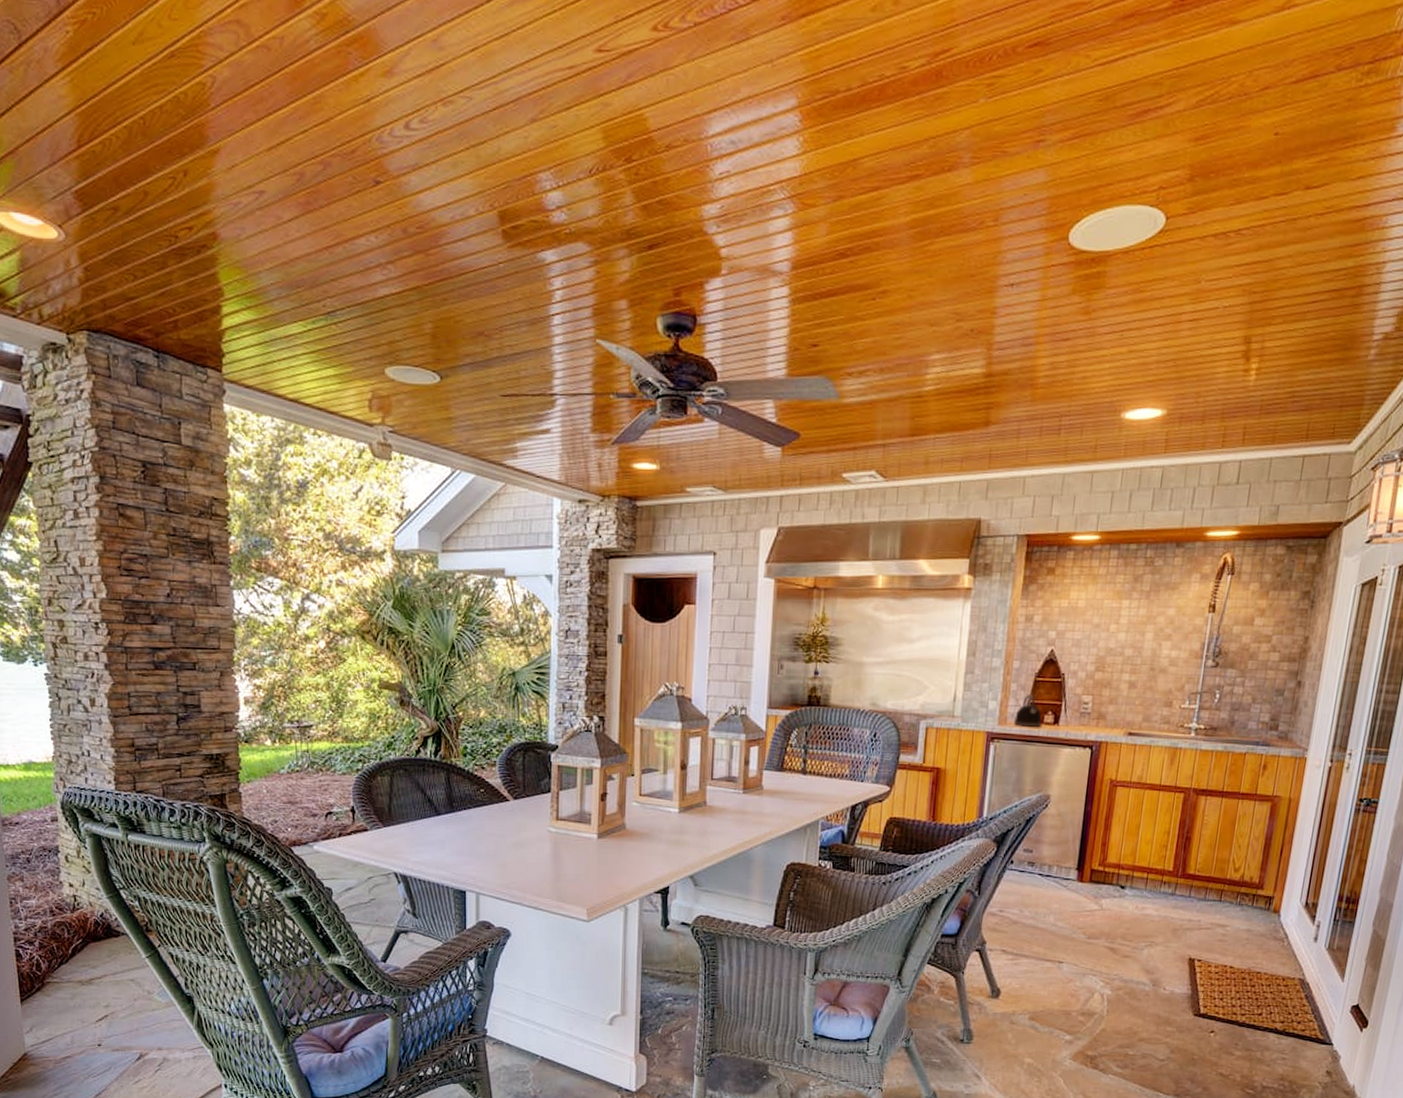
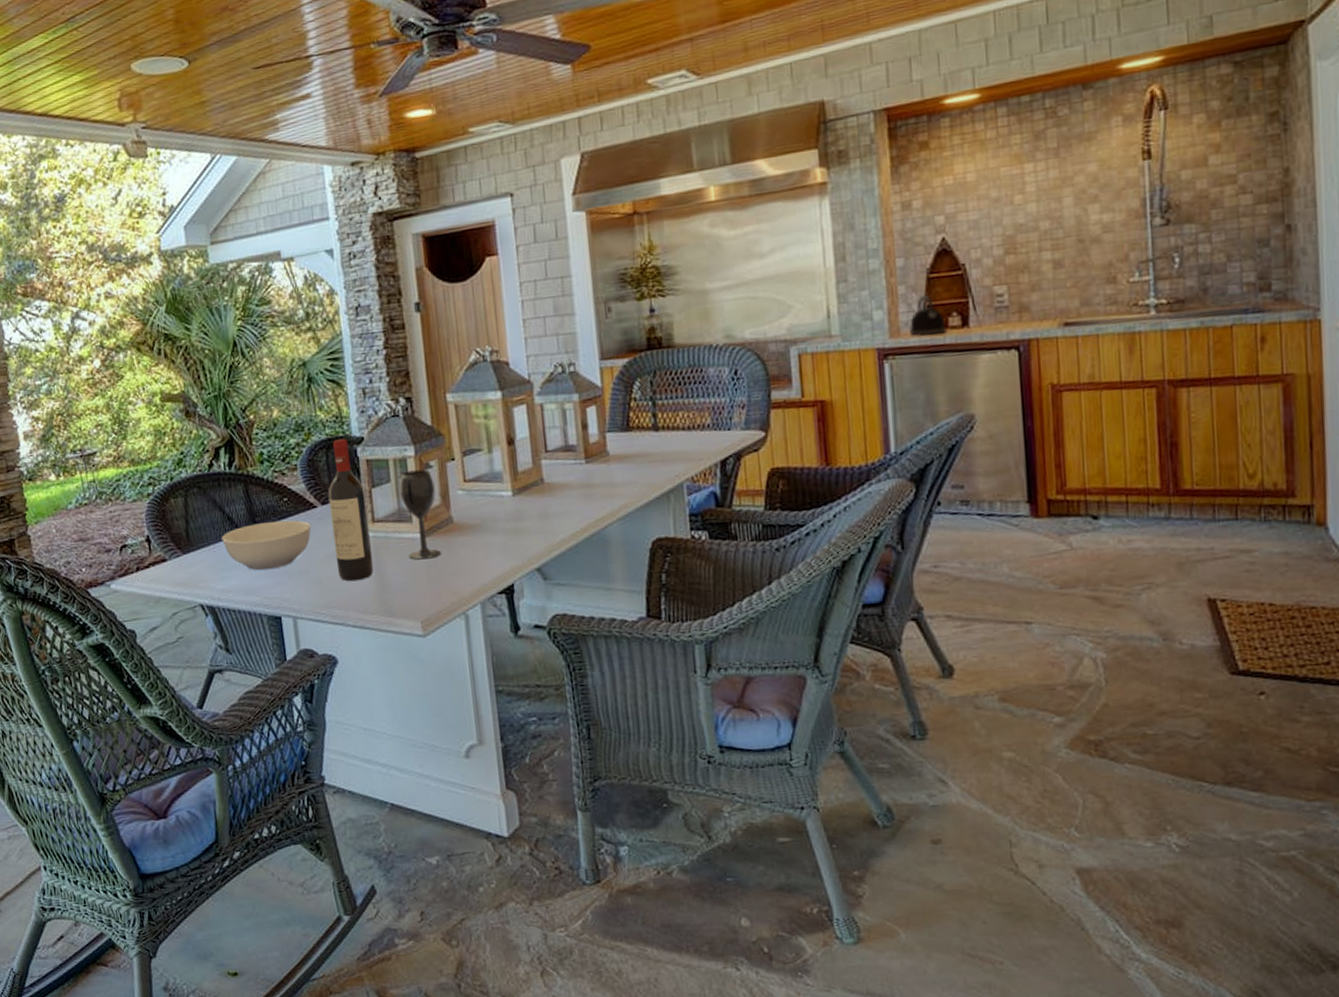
bowl: none [421,808,502,850] -> present [222,520,312,571]
wine bottle: none [520,744,553,869] -> present [328,439,374,582]
wine glass: none [583,780,614,857] -> present [399,469,441,560]

